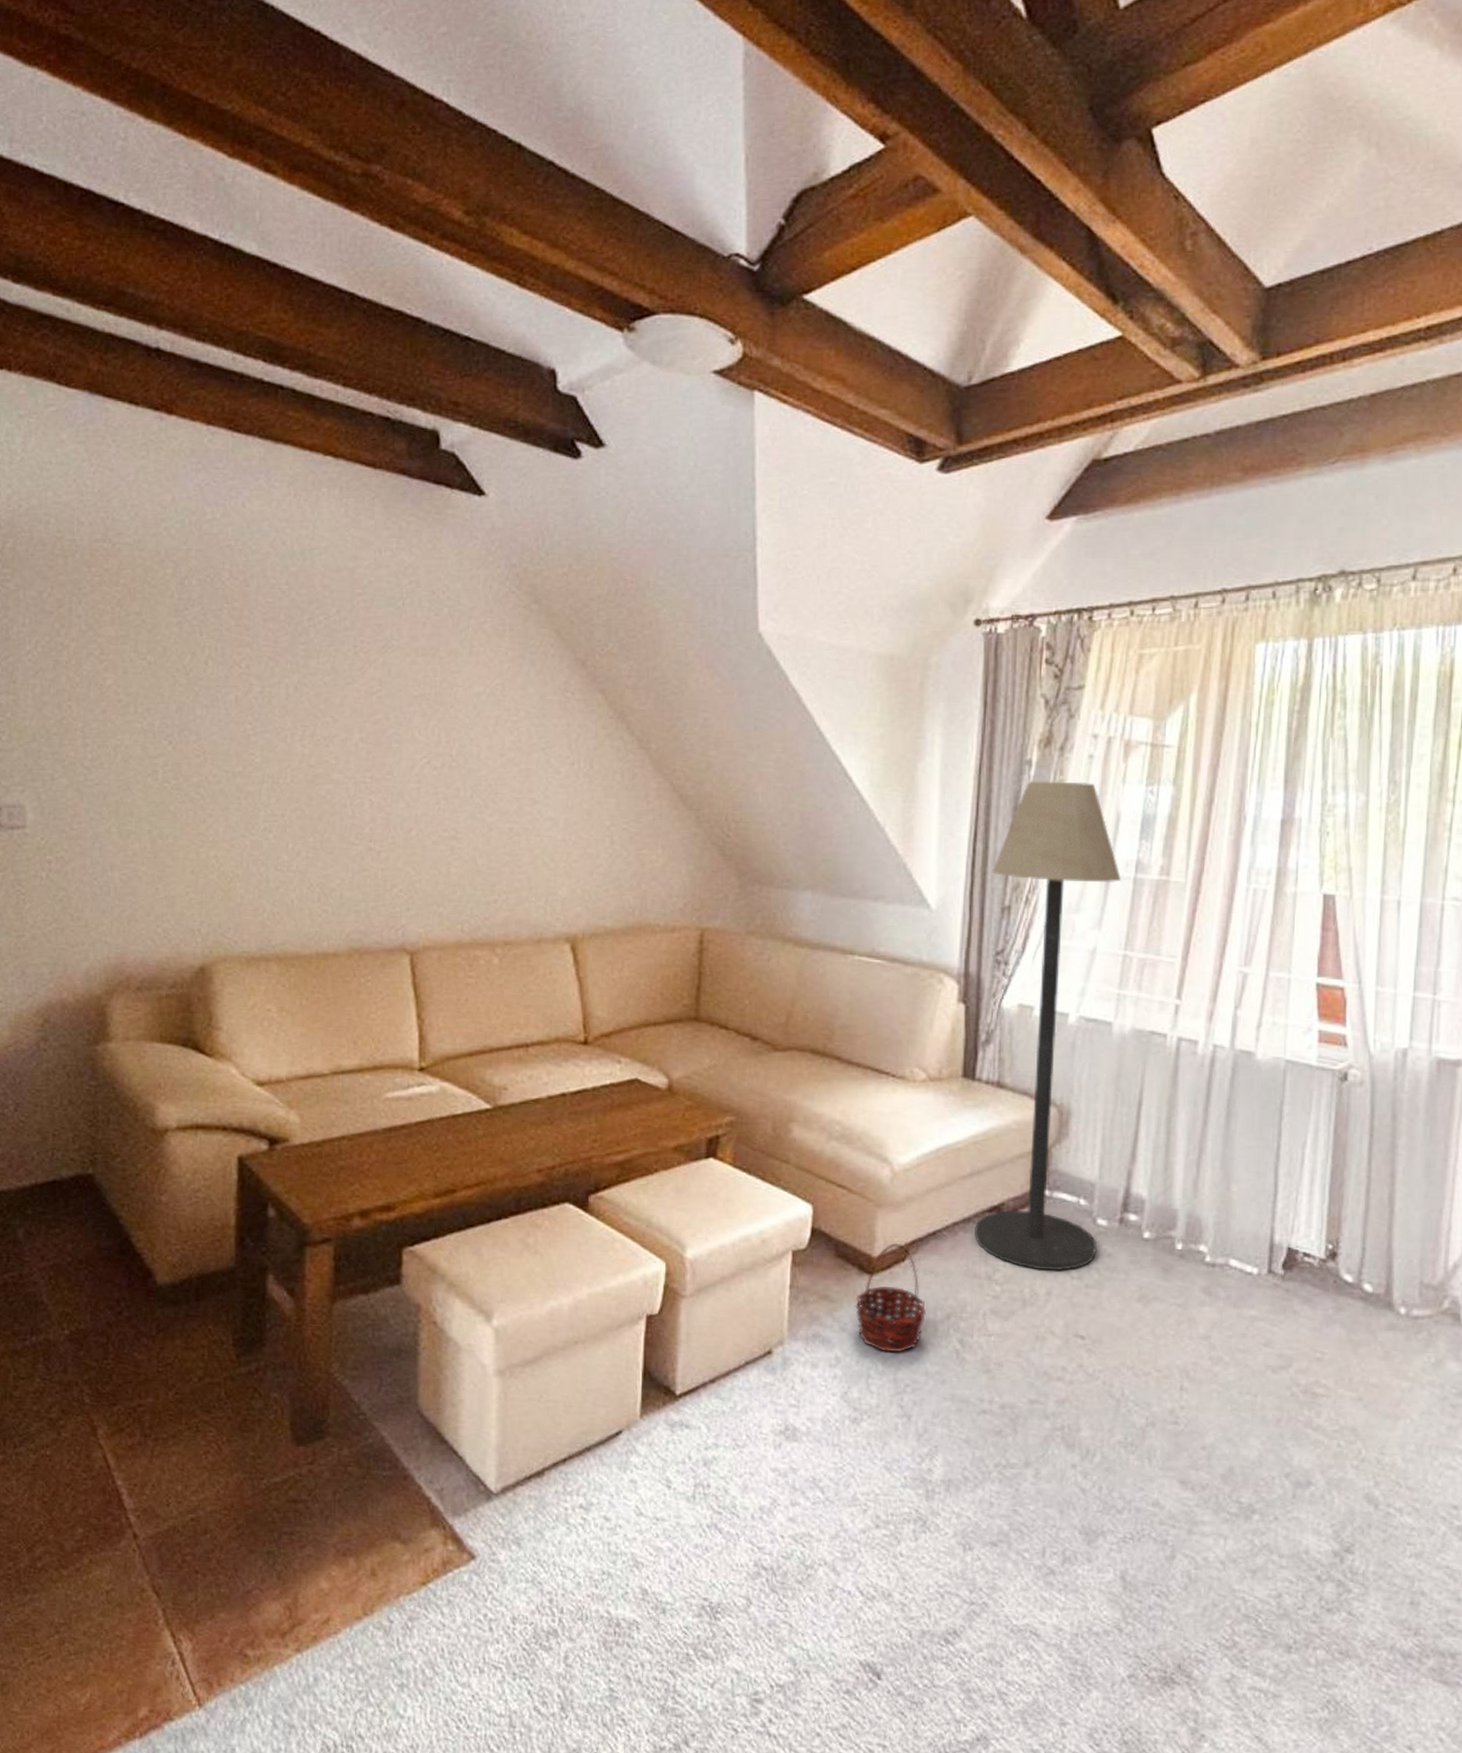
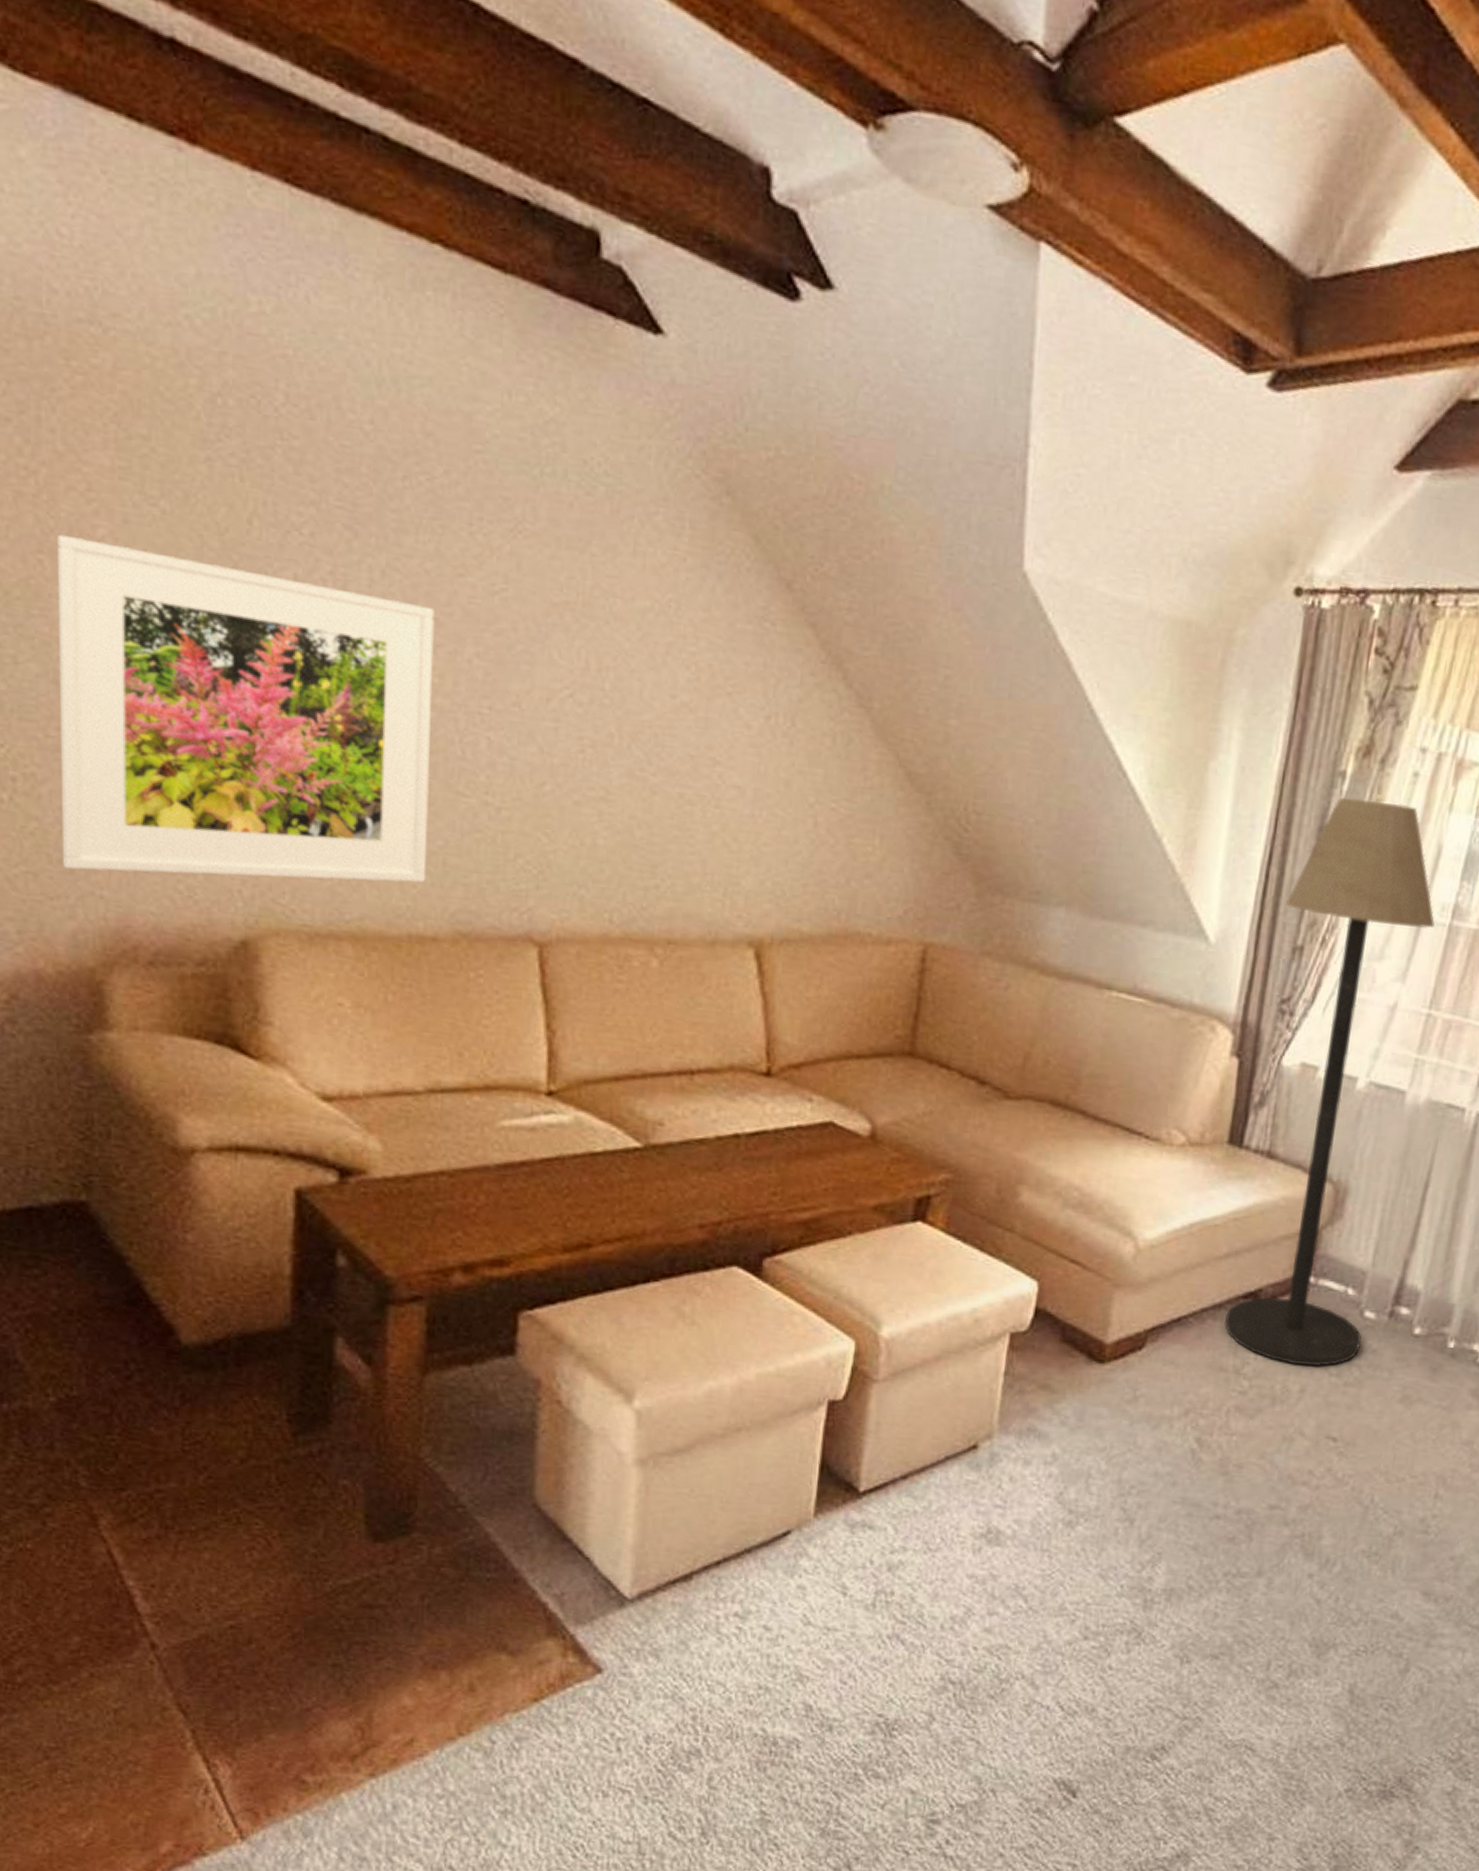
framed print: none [80,686,331,923] -> present [58,534,435,884]
basket: present [855,1242,927,1353] -> none [1079,1328,1163,1451]

